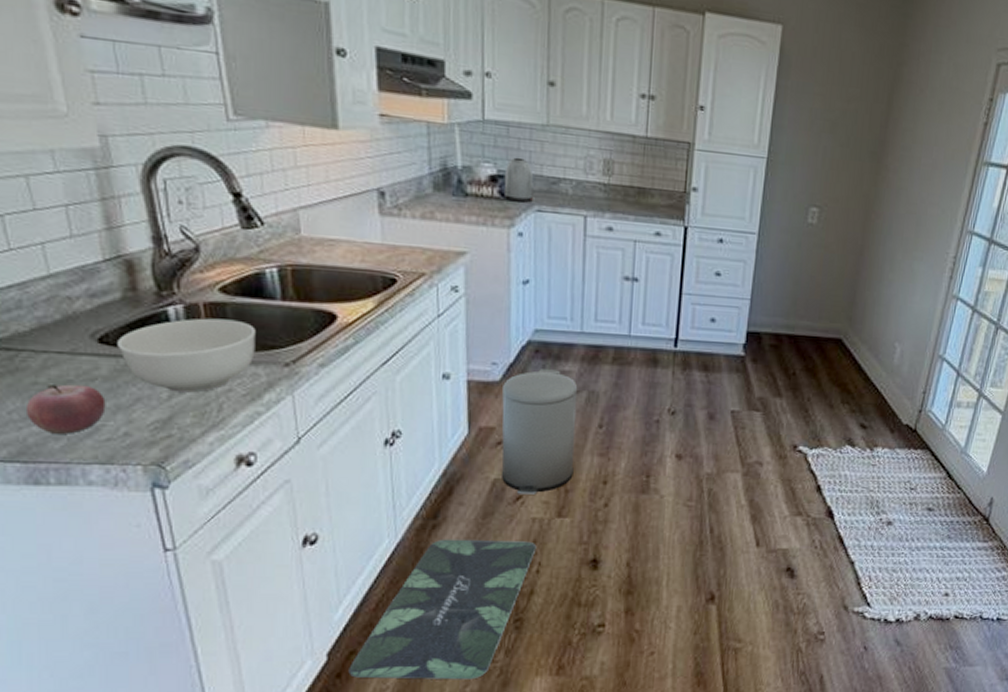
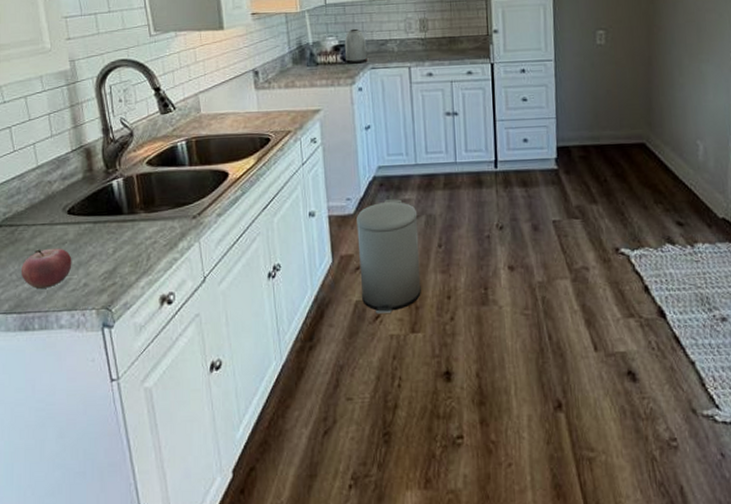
bowl: present [117,318,256,393] -> none [80,185,172,248]
doormat: present [348,539,537,680] -> none [250,357,396,495]

